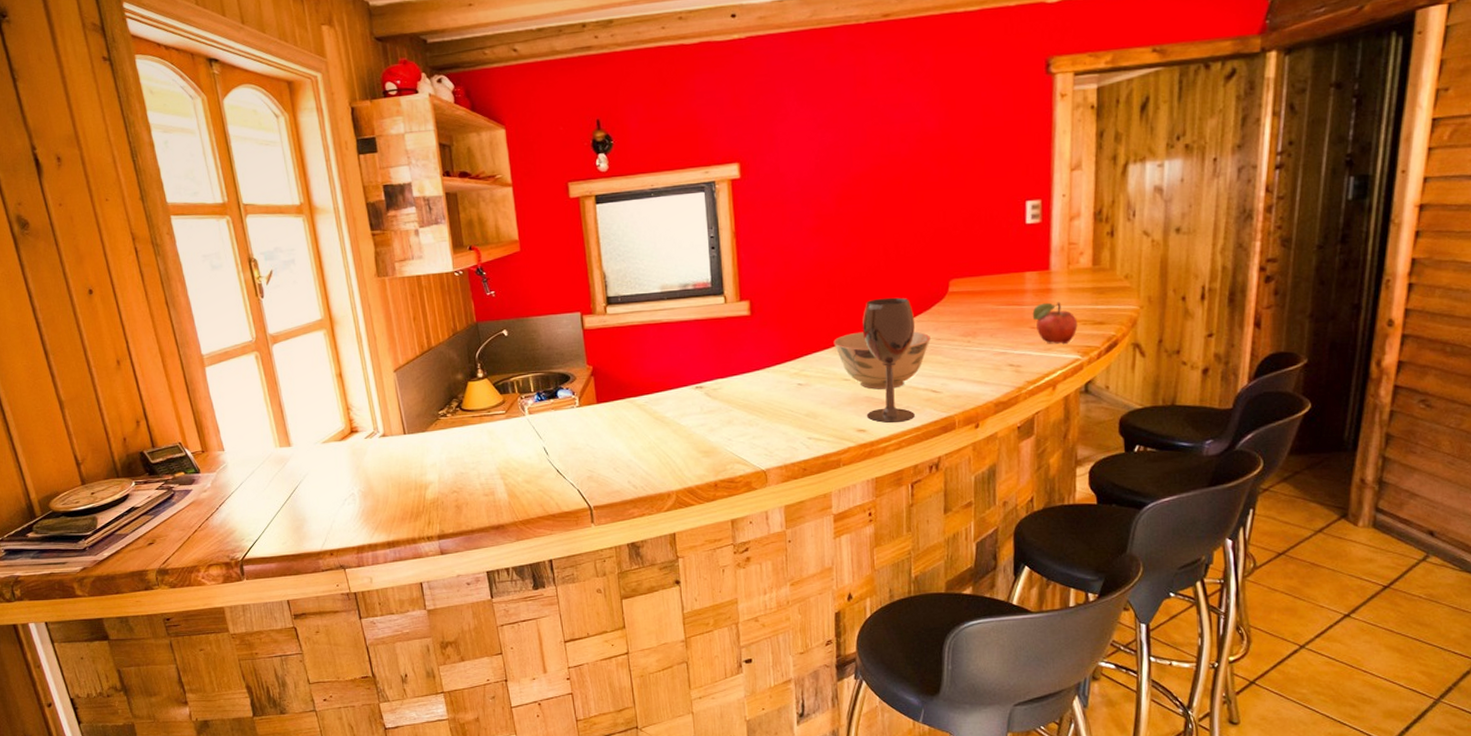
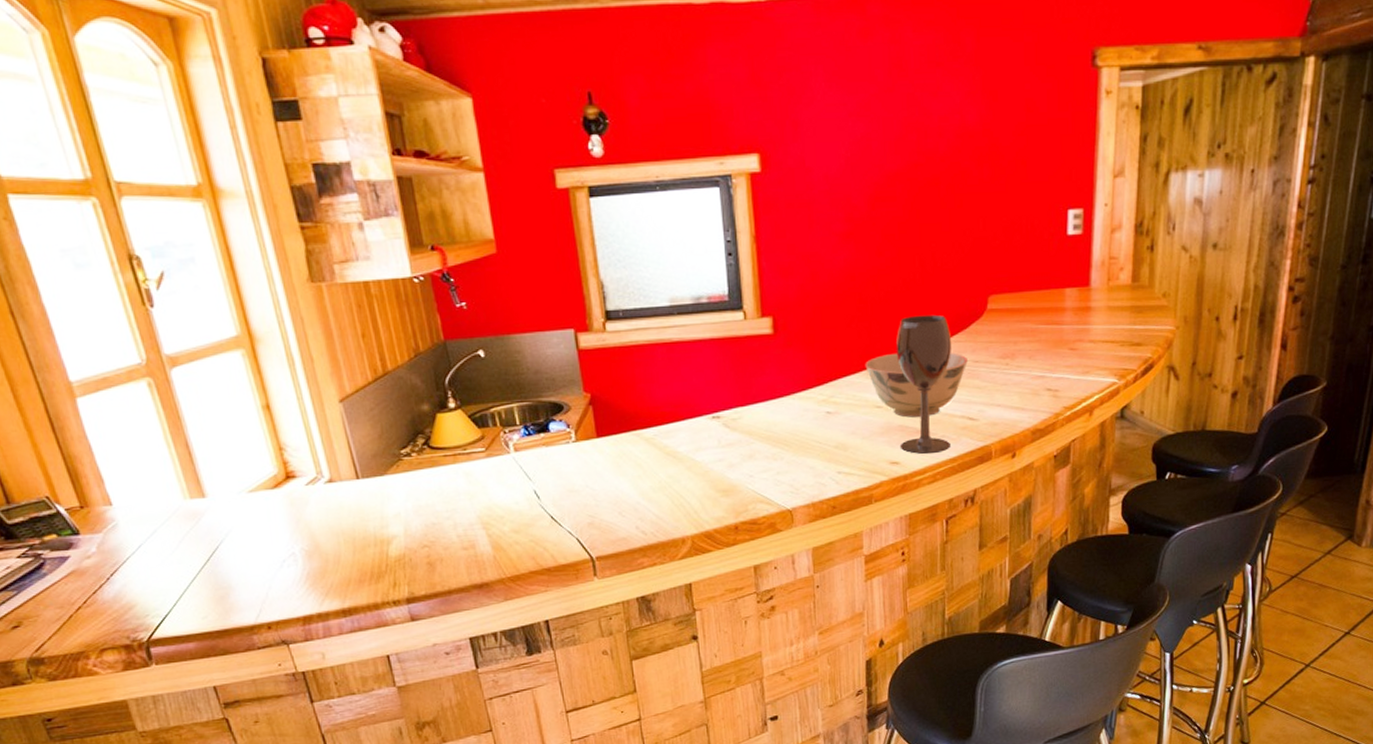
fruit: present [1032,302,1078,344] -> none [1071,321,1116,367]

